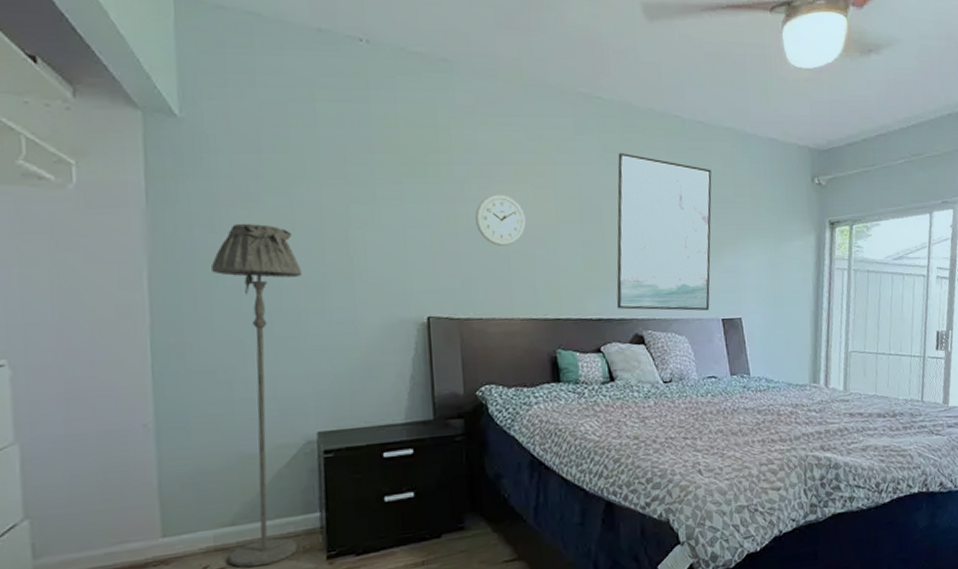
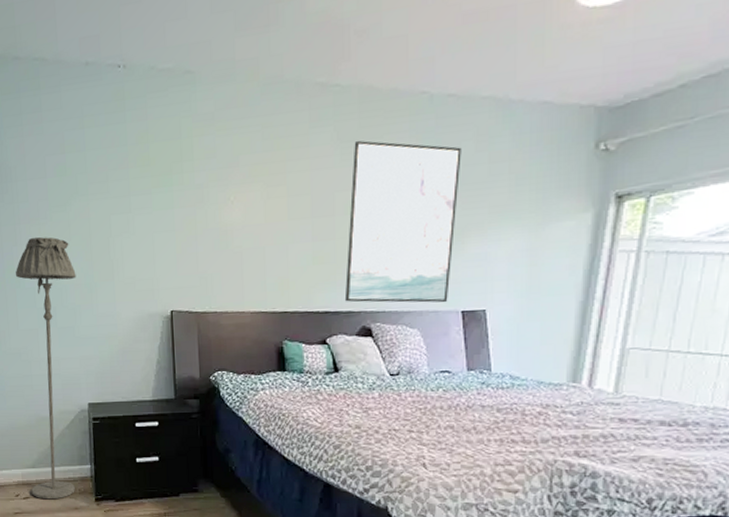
wall clock: present [475,194,526,246] -> none [213,195,259,245]

